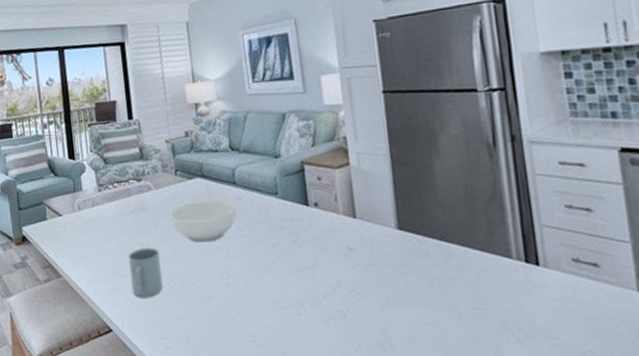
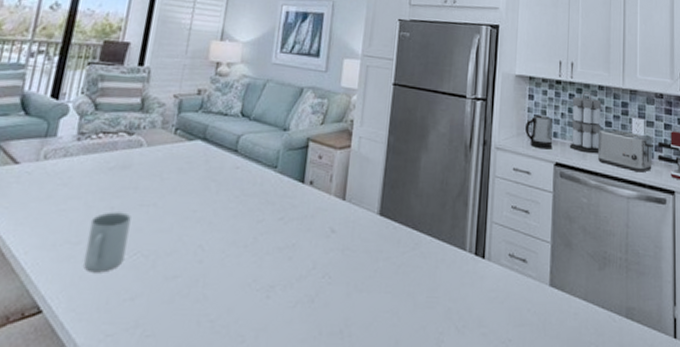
bowl: present [170,199,237,242] -> none [155,164,232,212]
kettle: none [565,93,613,135] -> present [524,115,553,150]

